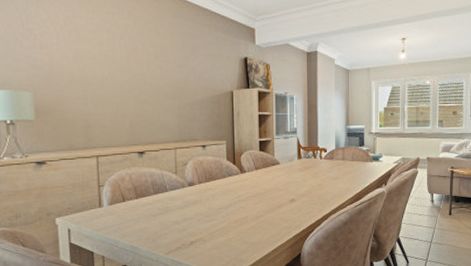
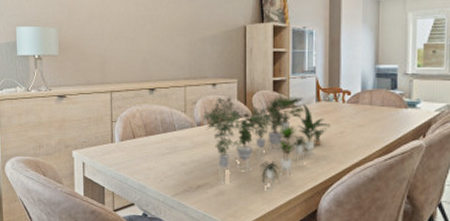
plant: none [193,150,311,242] -> present [202,91,331,192]

